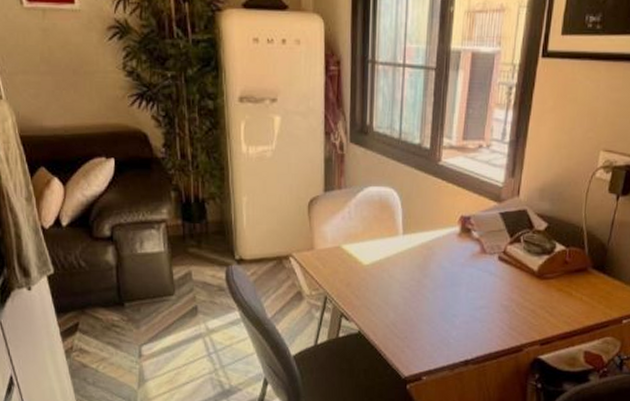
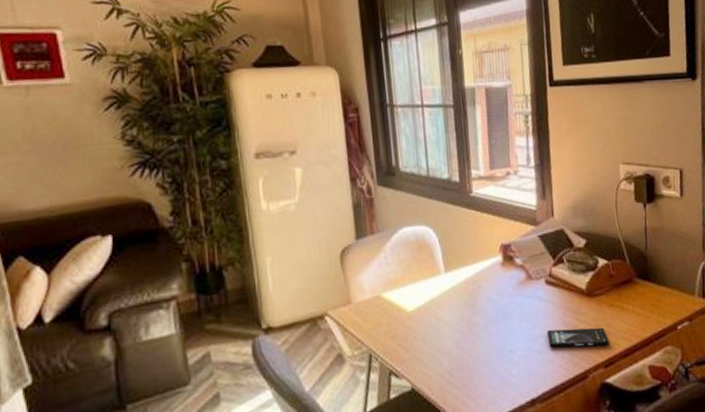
smartphone: none [491,302,551,326] -> present [547,327,610,348]

